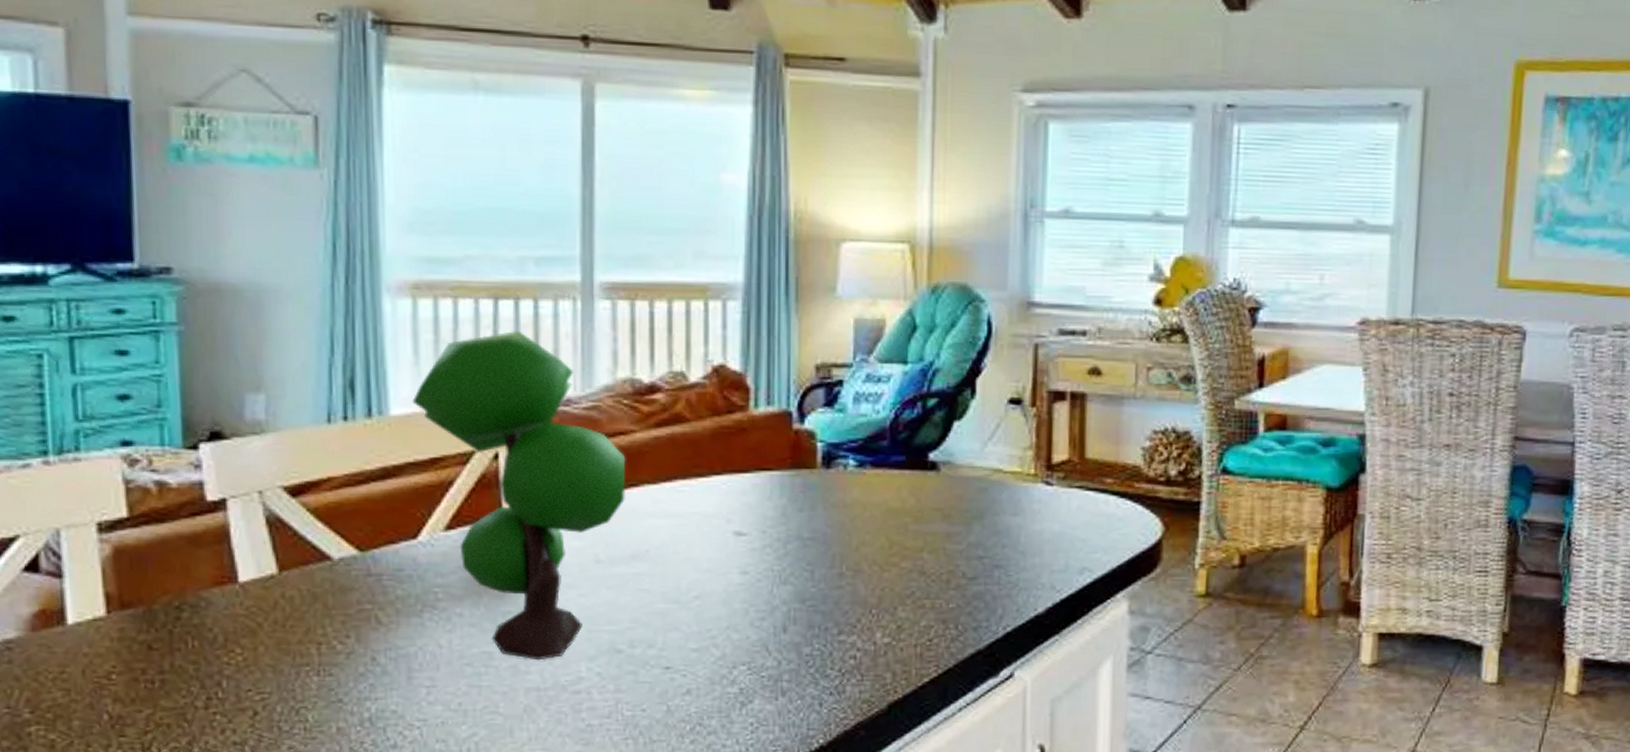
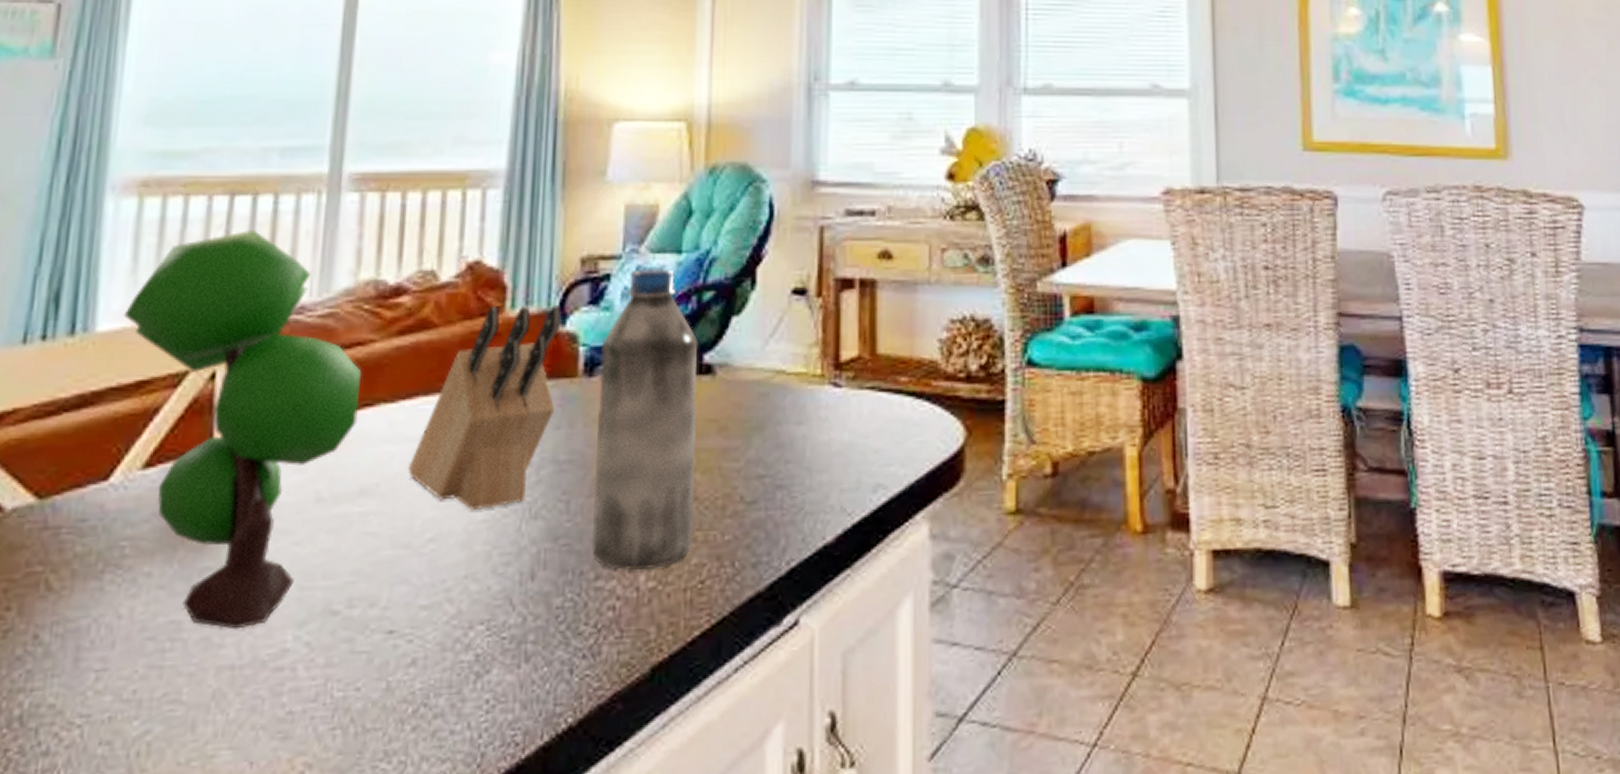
knife block: none [672,404,800,576] -> present [407,304,562,511]
water bottle: none [834,377,924,629] -> present [592,269,699,571]

